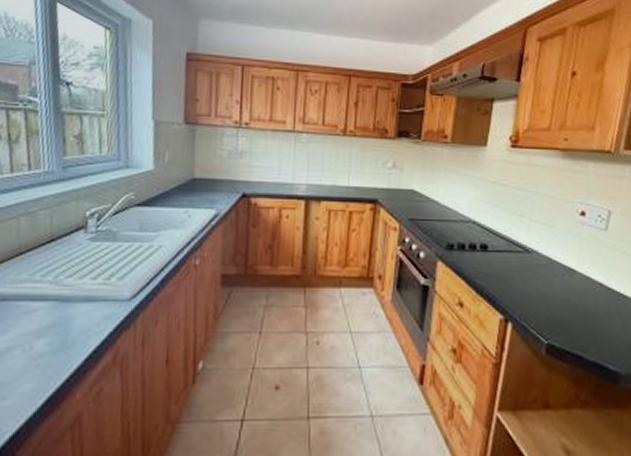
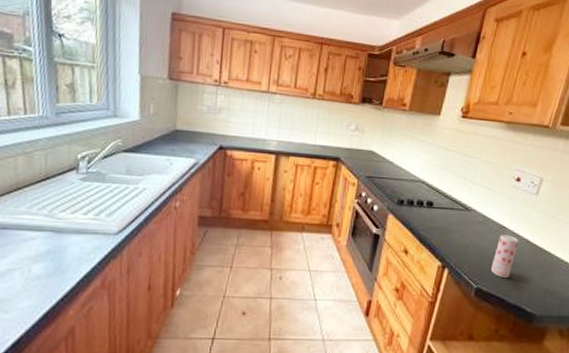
beverage can: none [562,278,592,331] -> present [491,234,519,279]

